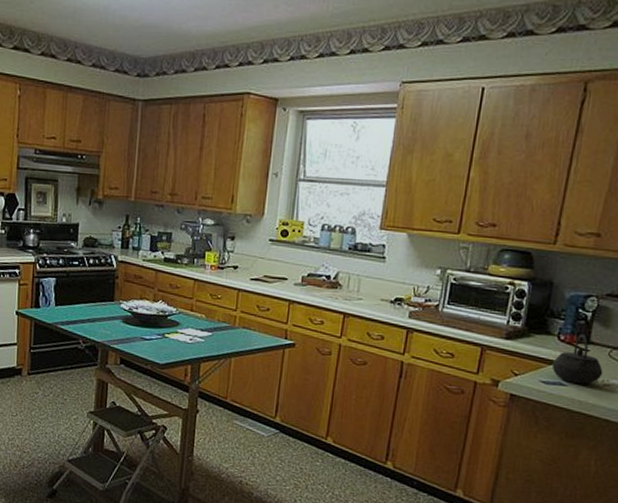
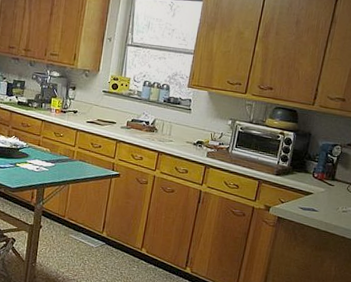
kettle: present [551,333,603,385] -> none [307,173,343,211]

